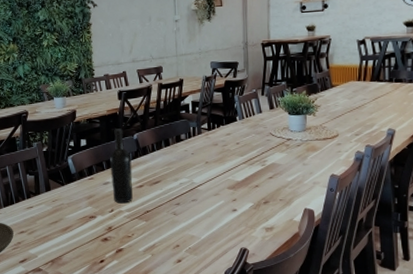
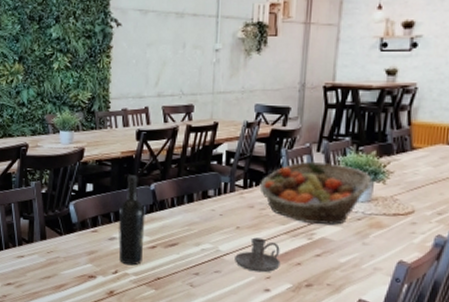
candle holder: none [207,169,243,197] -> present [235,237,281,273]
fruit basket: none [220,103,305,154] -> present [259,161,373,225]

